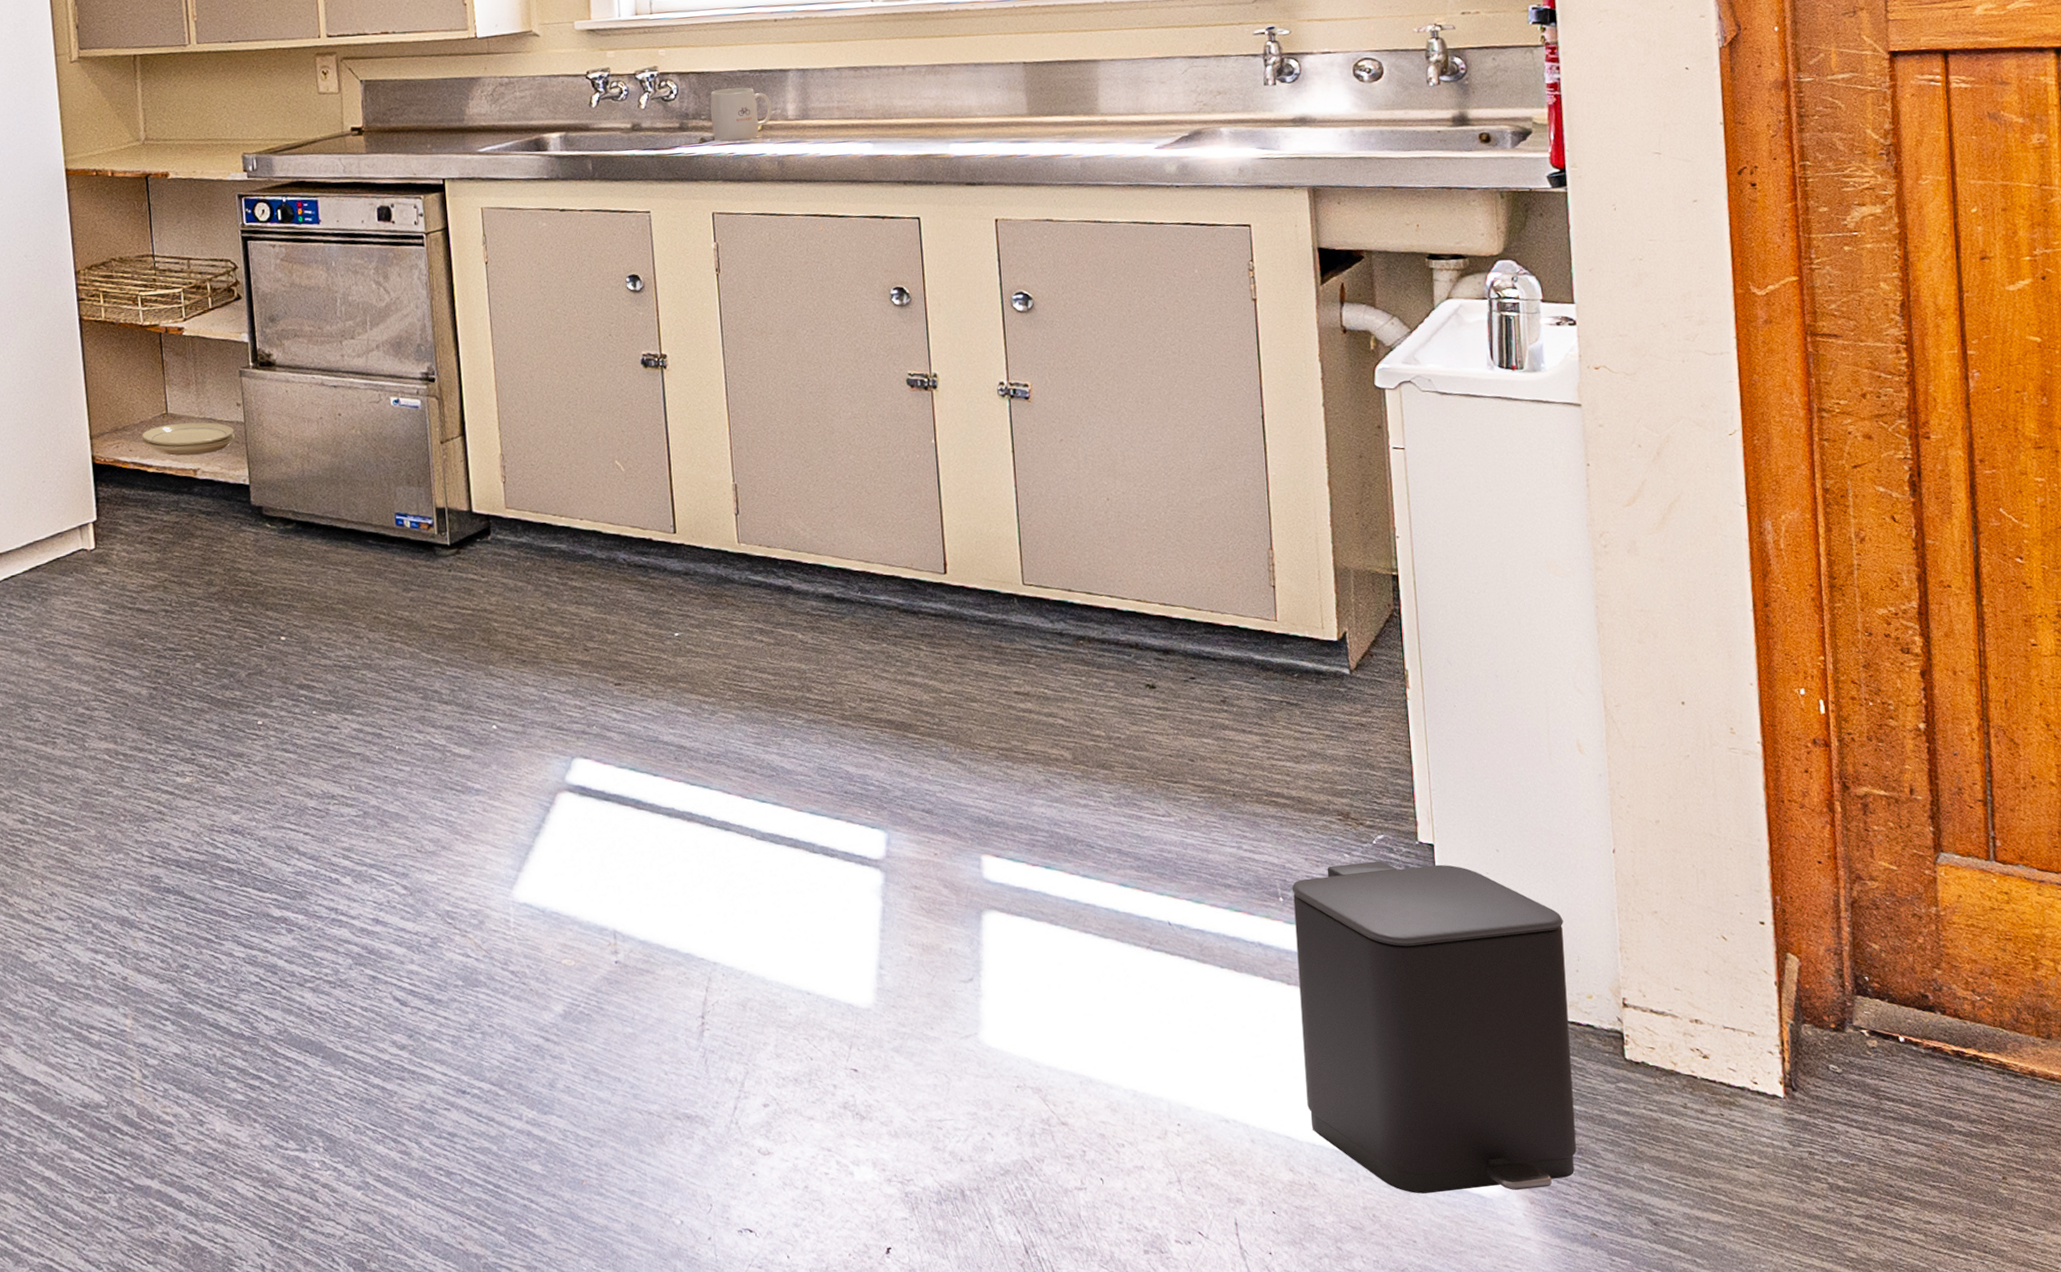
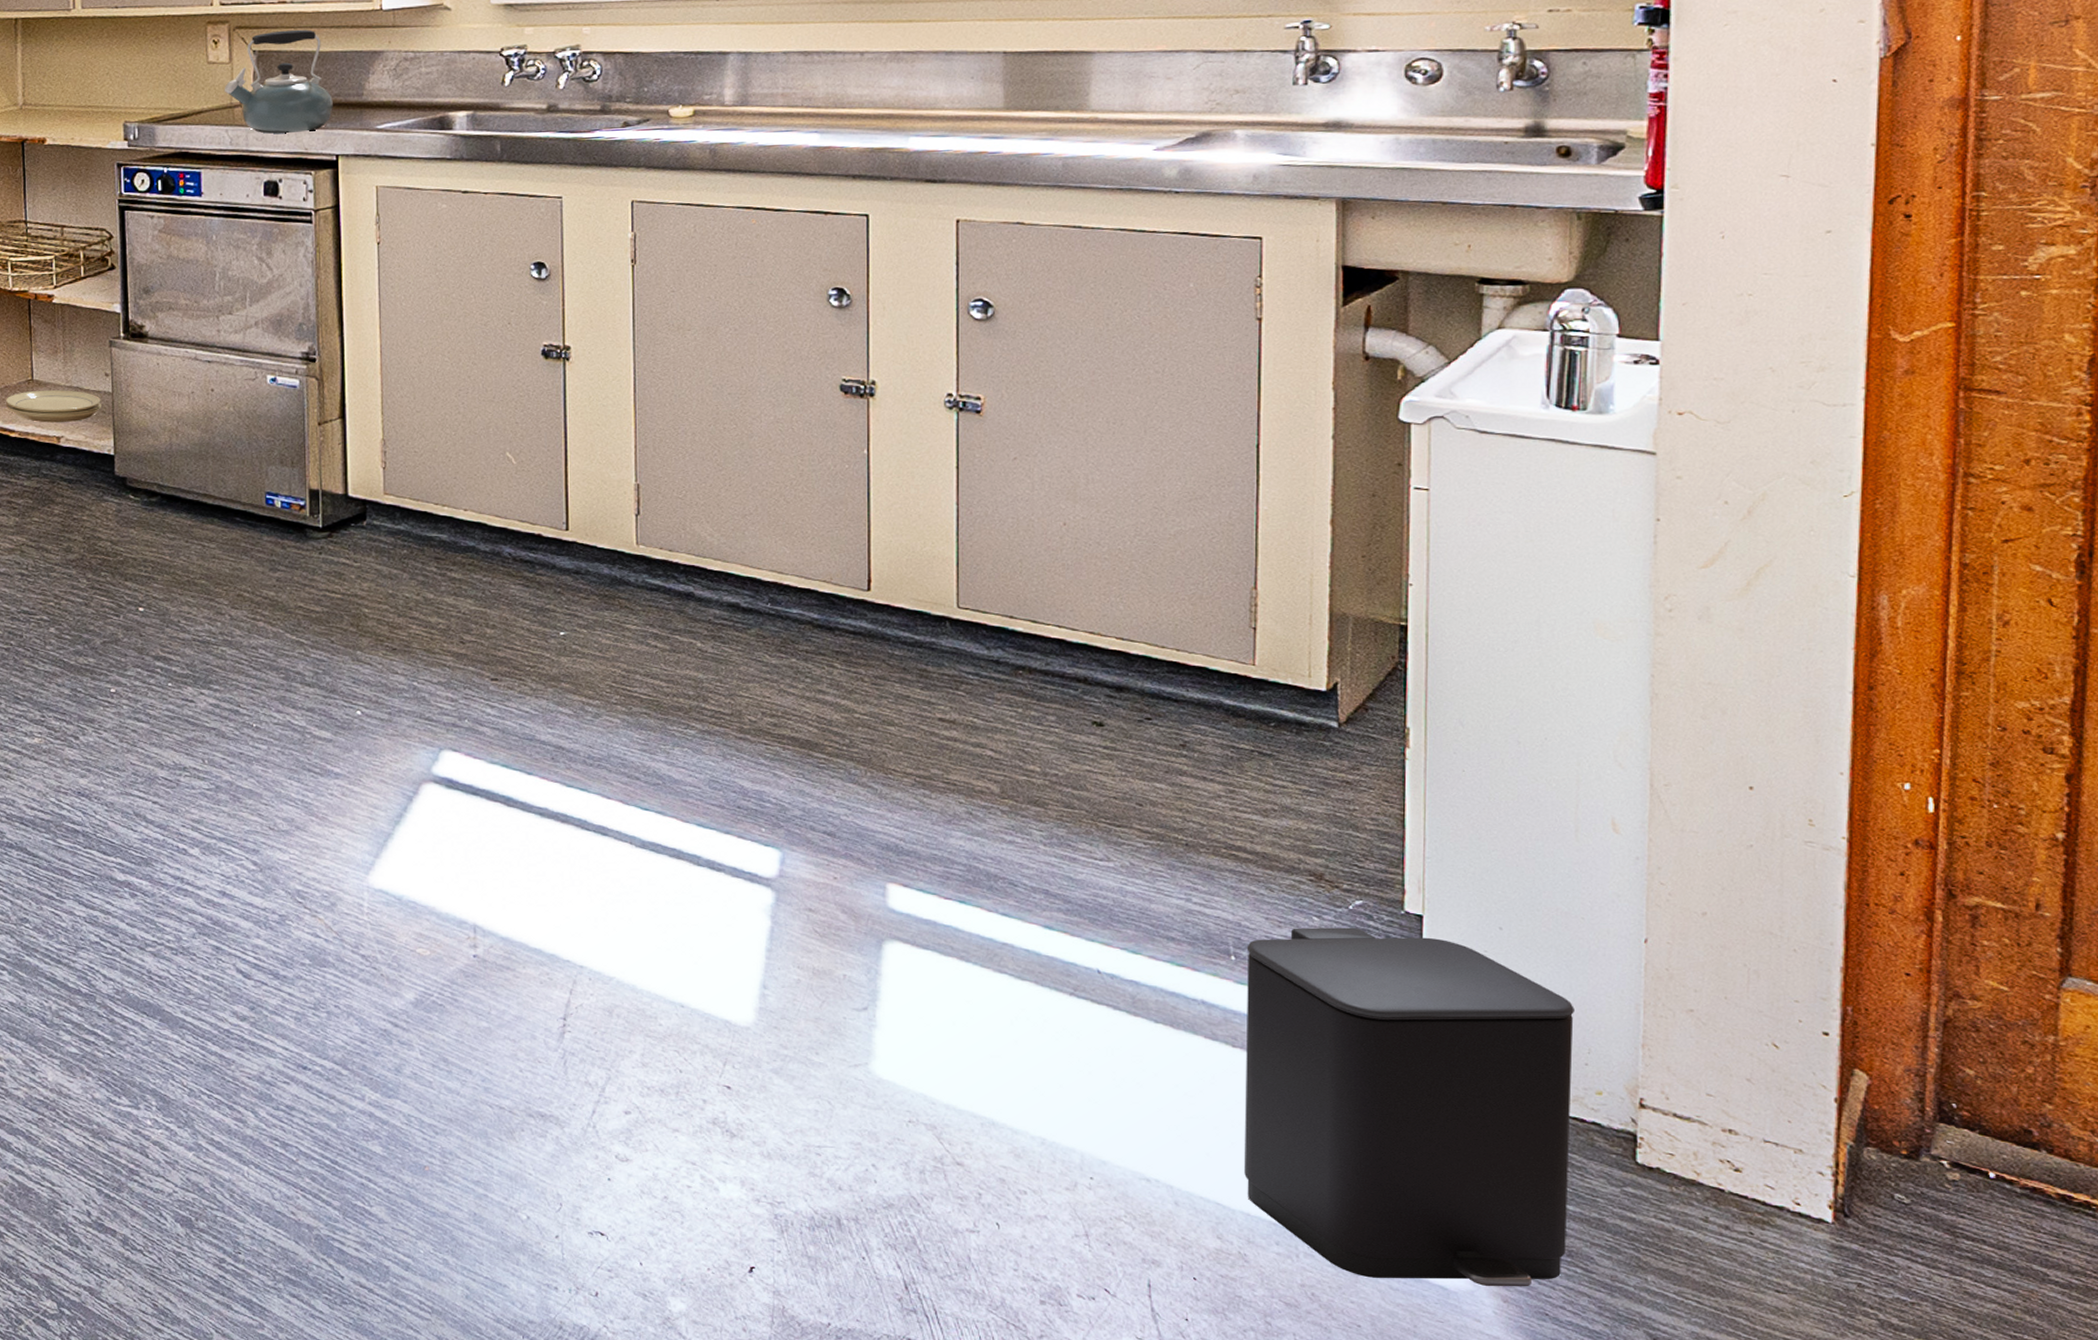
kettle: none [335,58,438,161] -> present [224,29,333,134]
mug: present [710,87,773,142] -> none [636,69,707,127]

